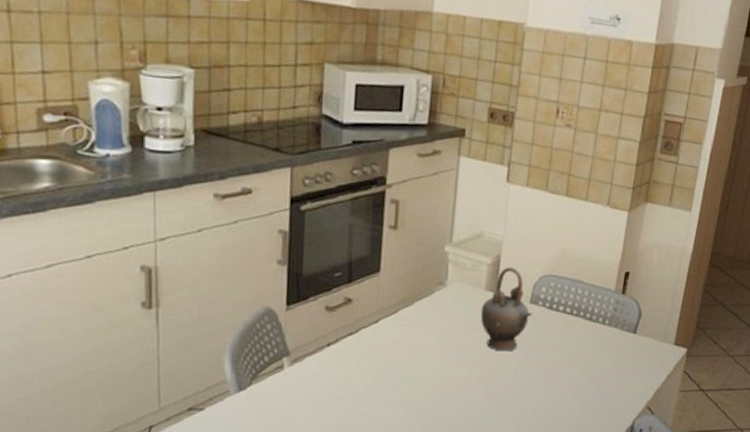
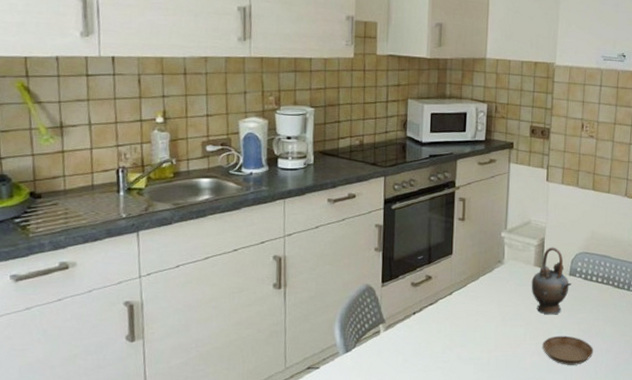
saucer: none [490,377,556,413] -> present [542,335,594,365]

